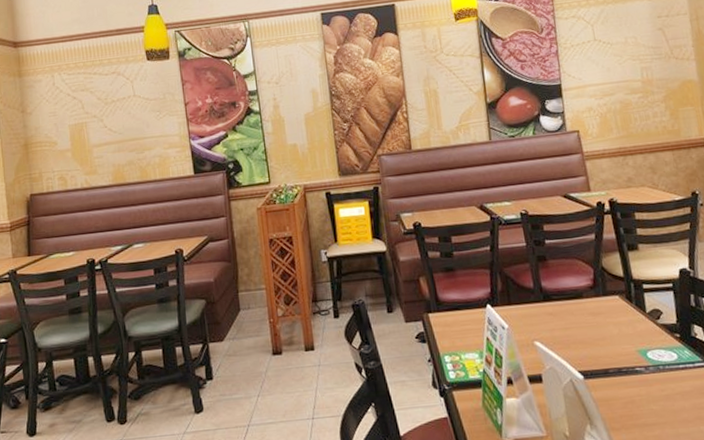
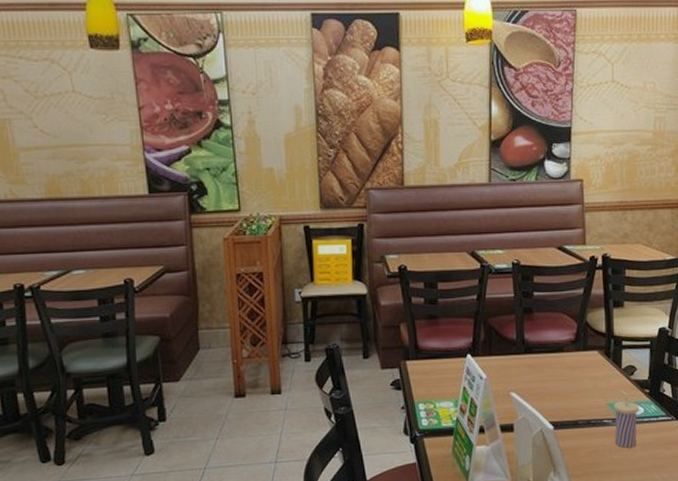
beverage cup: none [643,335,675,398] -> present [614,390,638,448]

